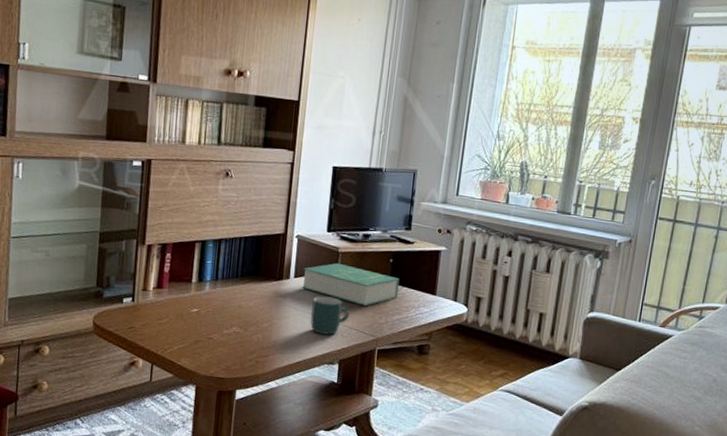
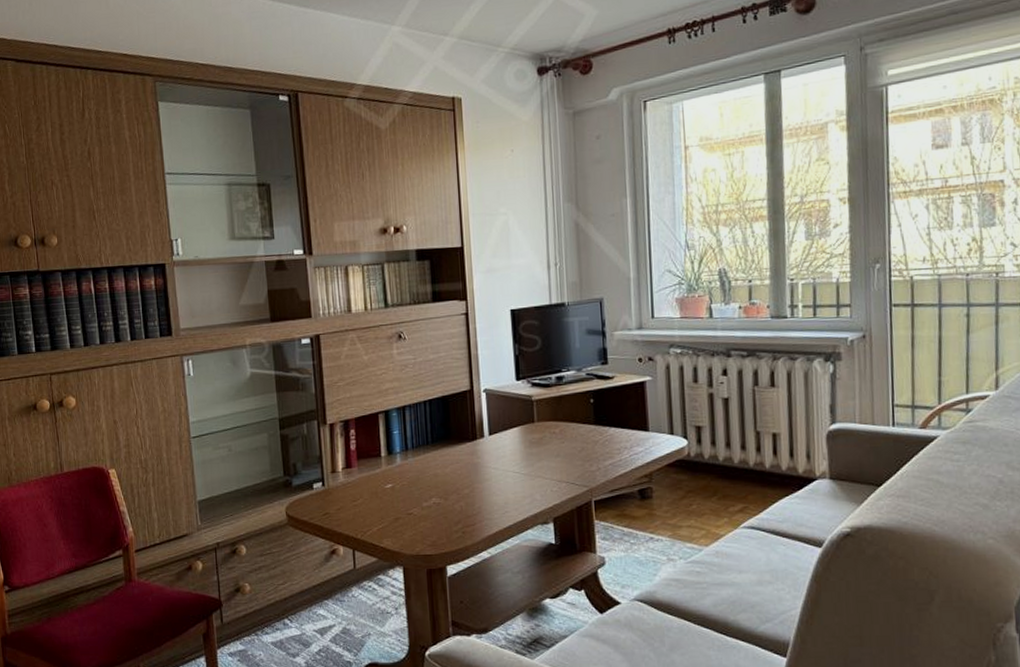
book: present [302,262,400,306] -> none [497,412,606,455]
mug: present [310,296,349,336] -> none [513,450,556,494]

